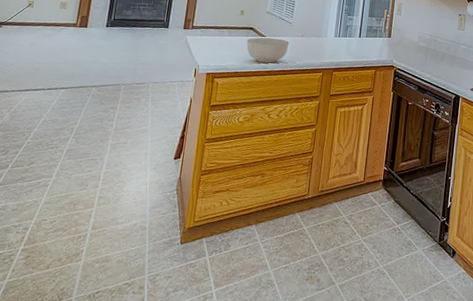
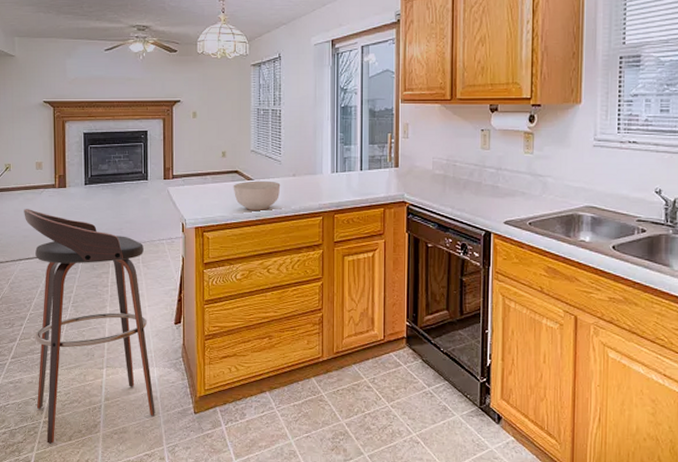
bar stool: none [17,43,155,272] -> present [24,209,155,444]

